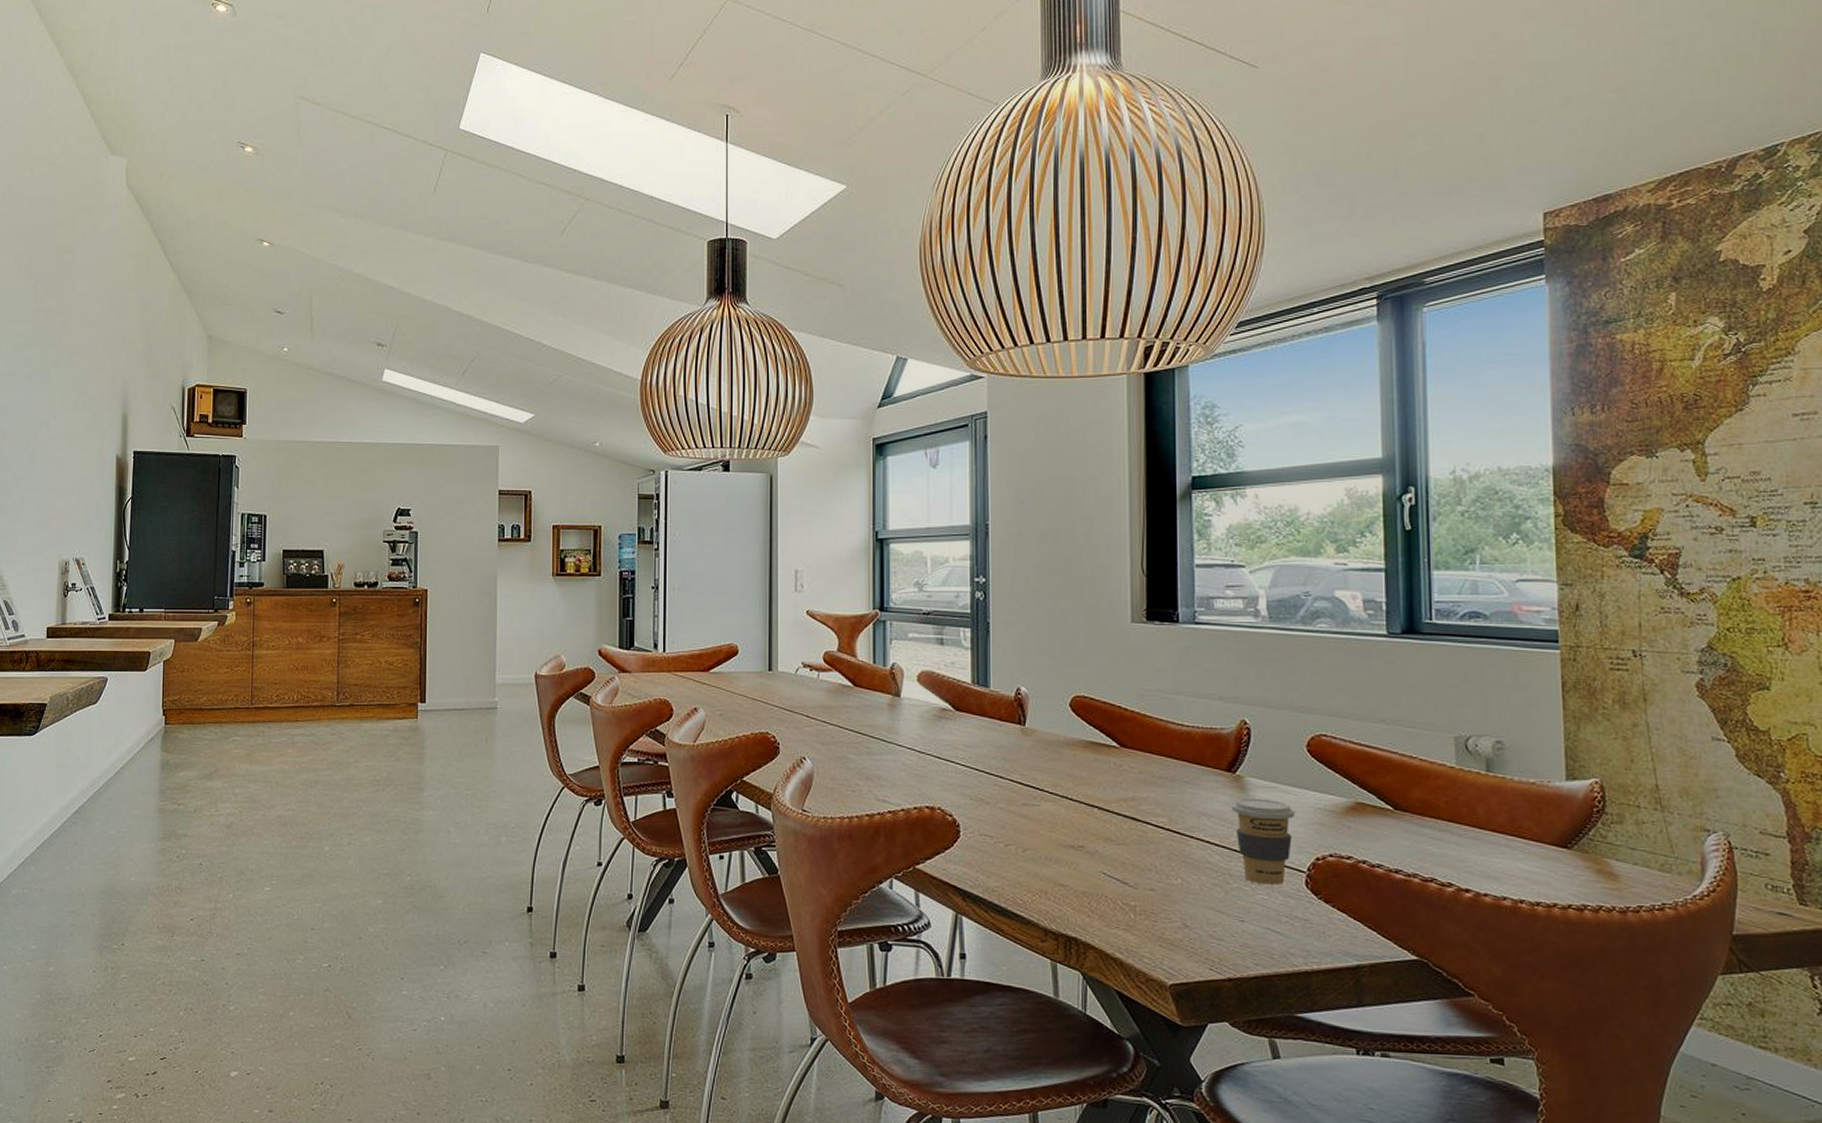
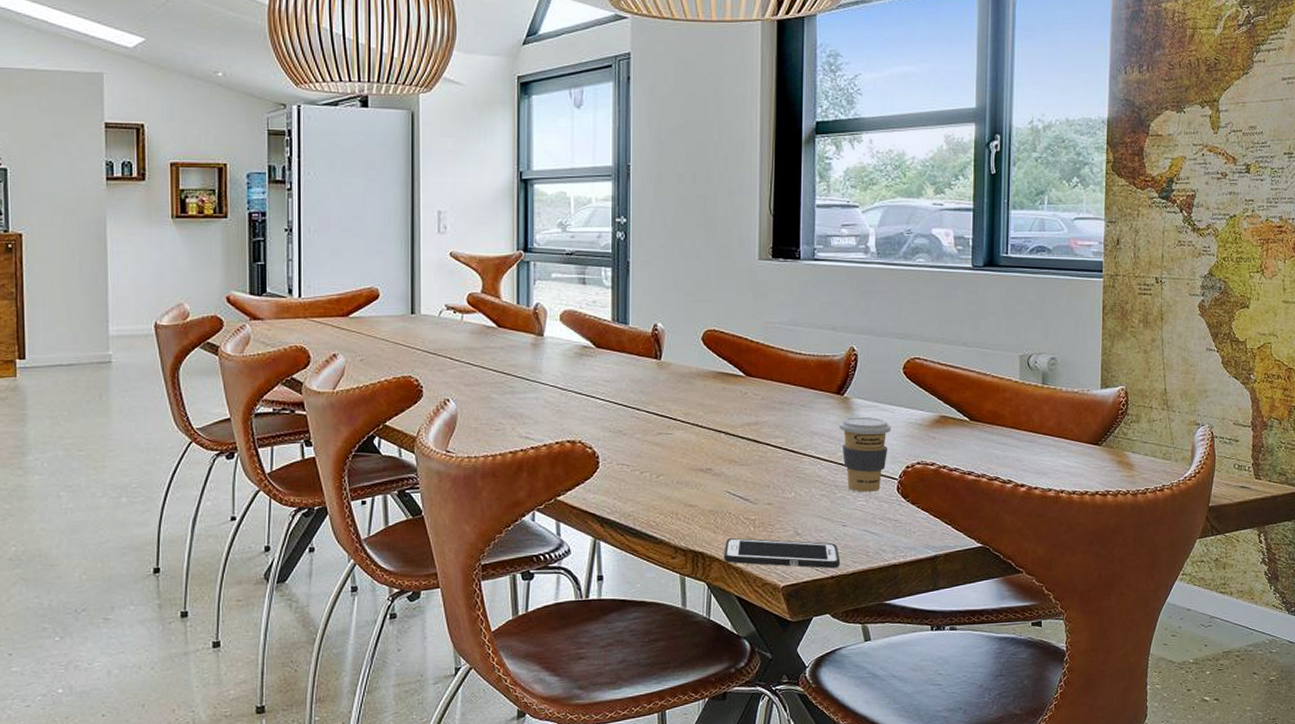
cell phone: none [1100,925,1238,970] -> present [723,538,840,569]

